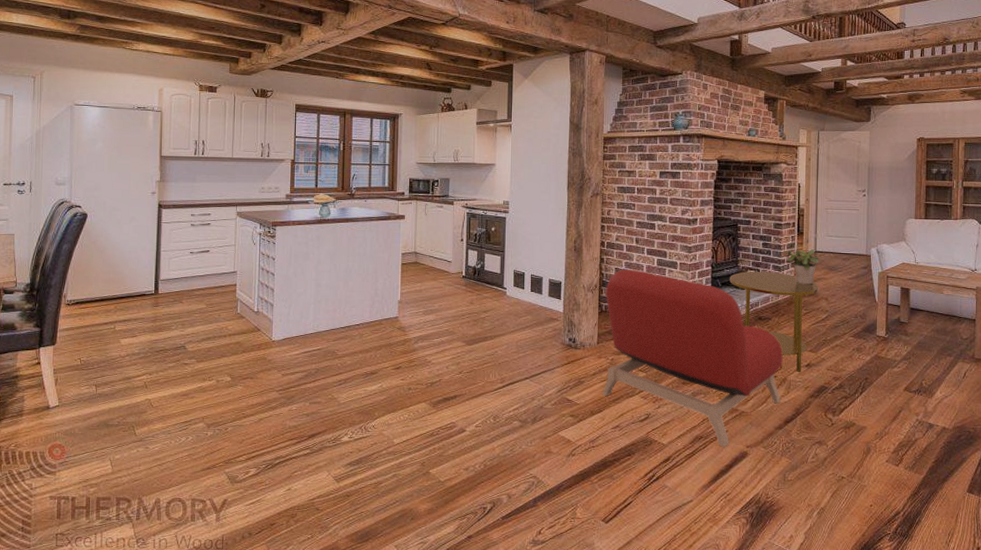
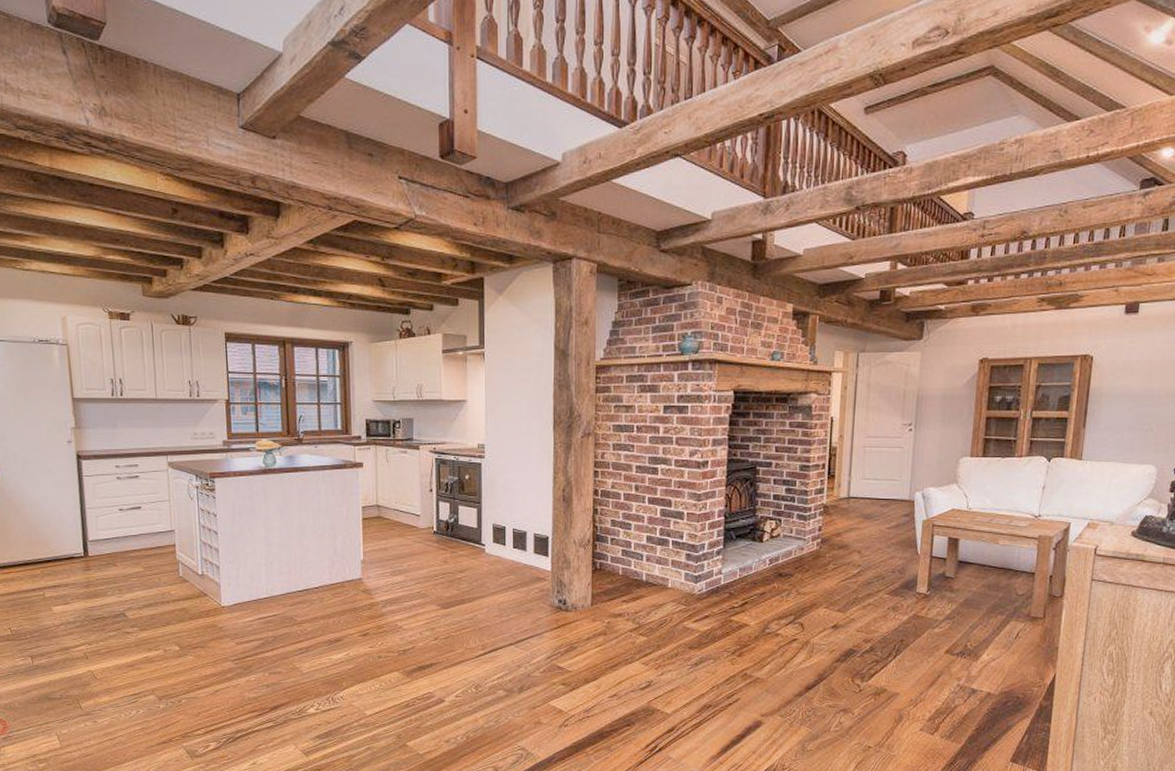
armchair: present [602,269,783,448] -> none [597,521,806,717]
side table: present [730,271,819,373] -> none [746,522,851,635]
potted plant: present [783,247,819,285] -> none [810,492,853,536]

